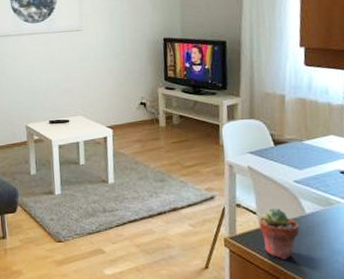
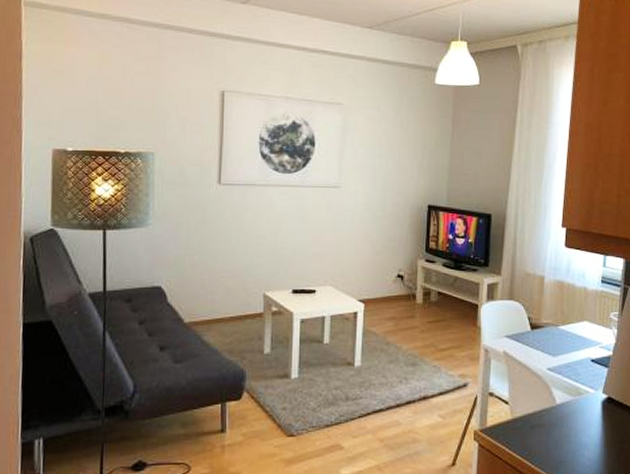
potted succulent: present [258,208,300,260] -> none [510,397,549,455]

